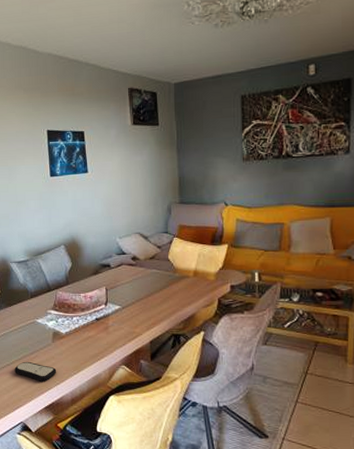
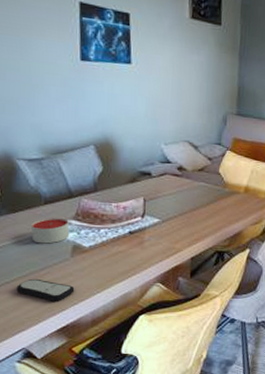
candle: none [23,309,50,331] -> present [31,218,70,244]

